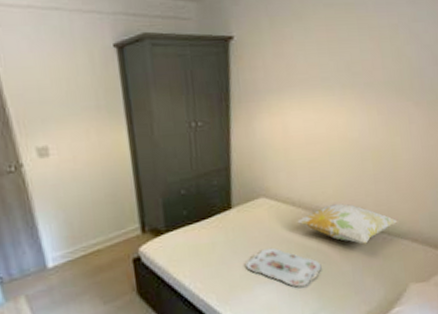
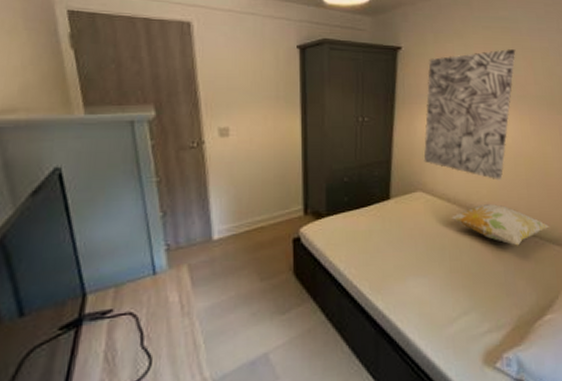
serving tray: present [245,247,322,287] -> none [400,240,474,283]
wall art: none [264,29,362,179] -> present [423,49,516,181]

